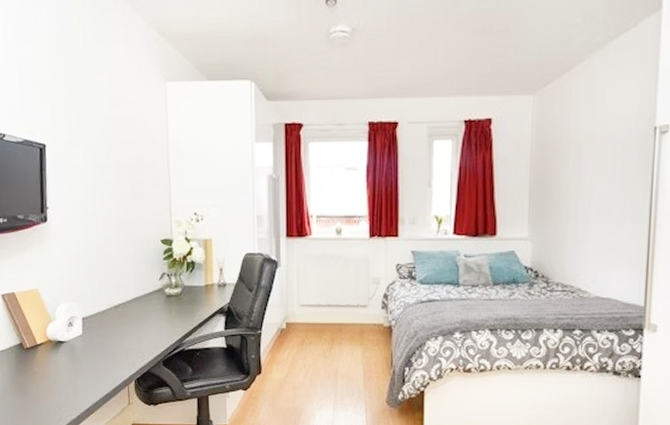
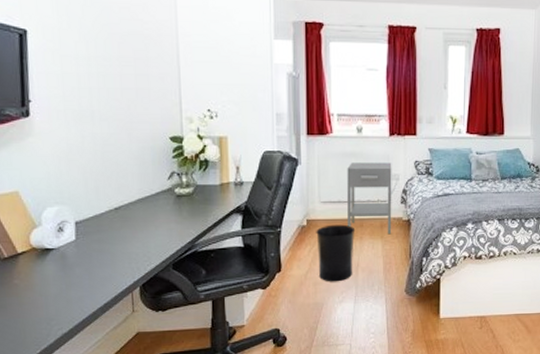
waste bin: none [295,328,335,388] -> present [316,224,356,282]
nightstand: none [326,265,372,341] -> present [347,162,392,235]

